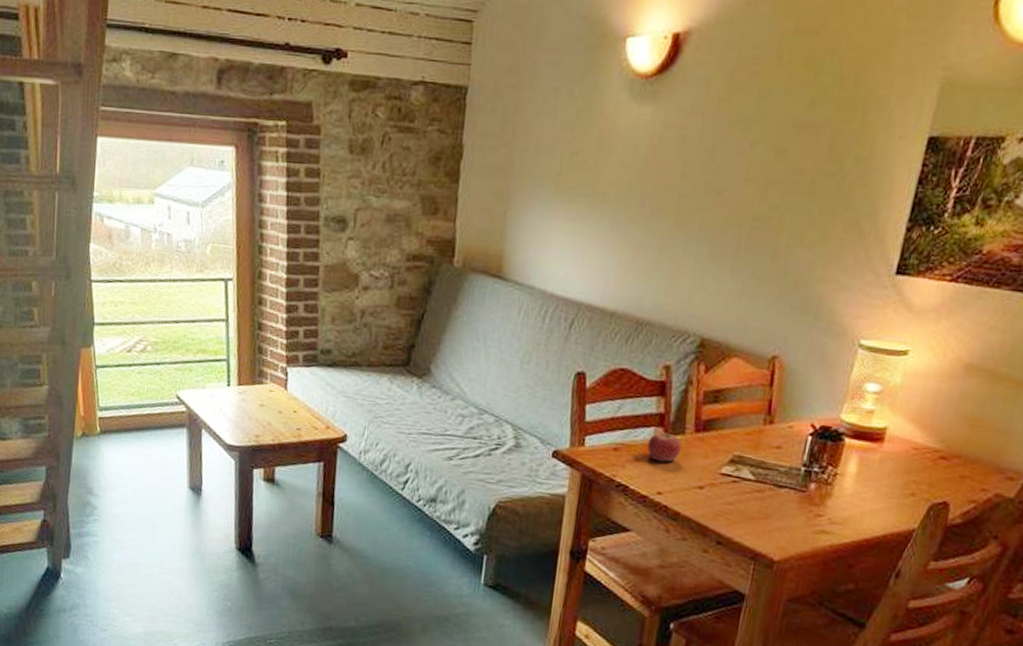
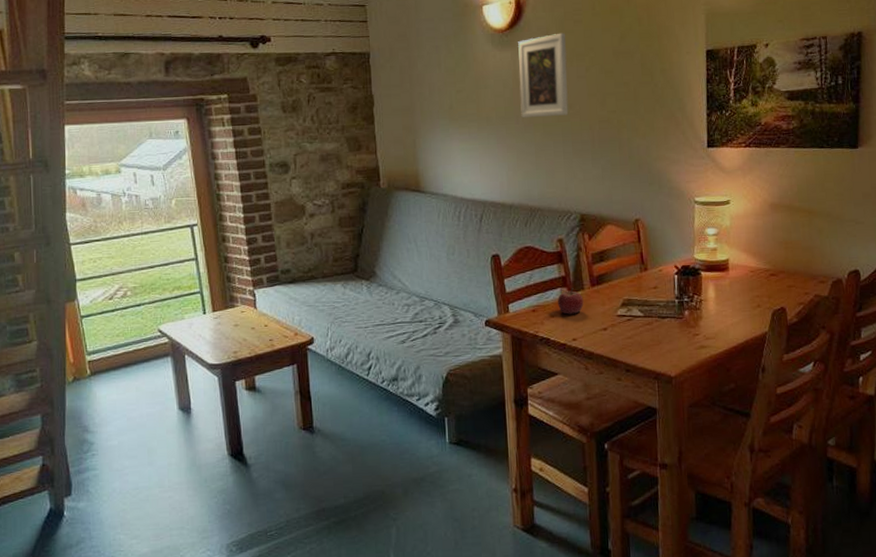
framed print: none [649,88,732,205] -> present [518,32,569,118]

